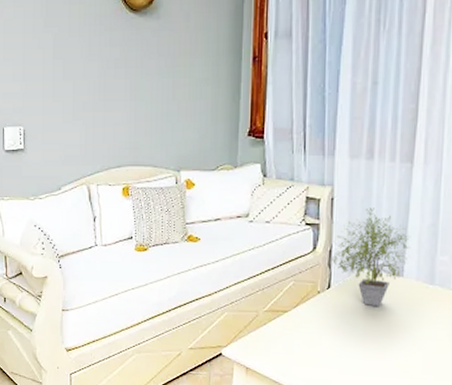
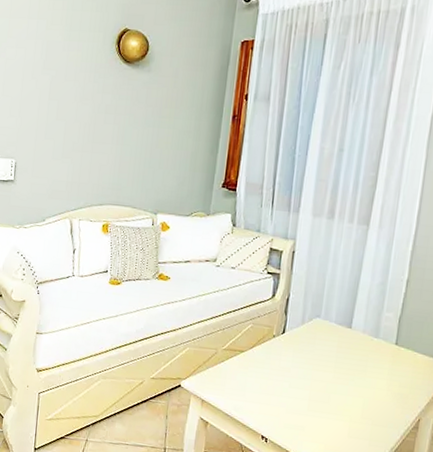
potted plant: present [331,208,411,307] -> none [287,263,362,354]

